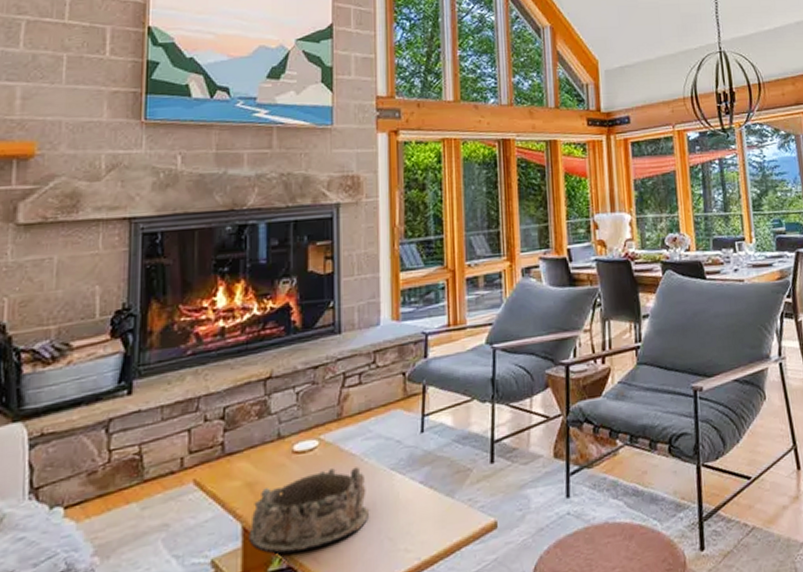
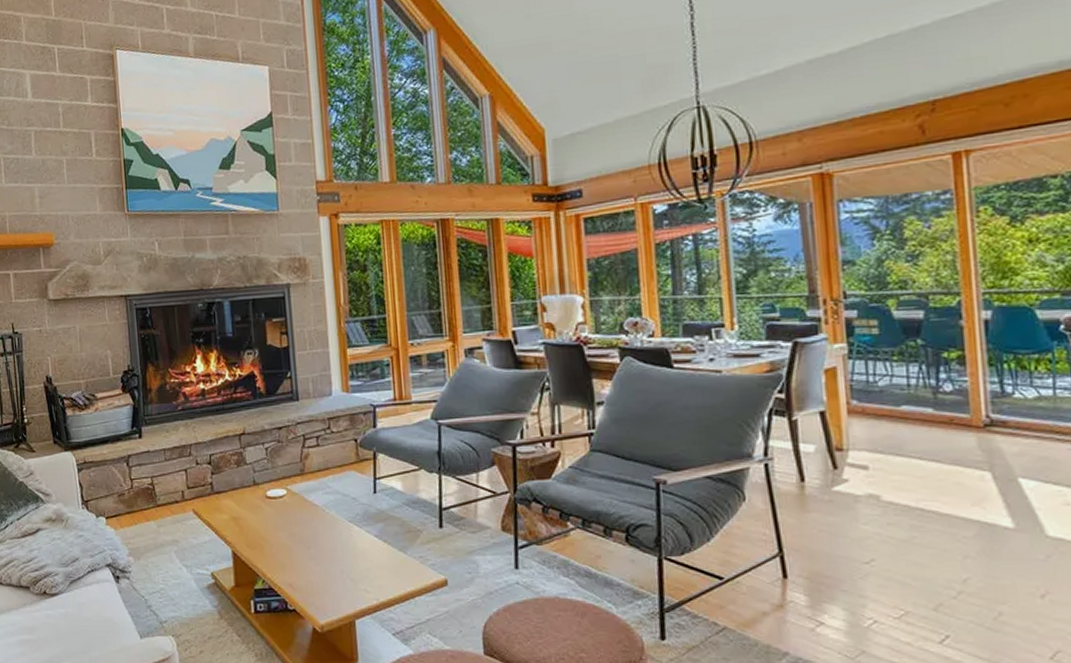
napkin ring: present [248,467,369,555] -> none [237,514,332,578]

